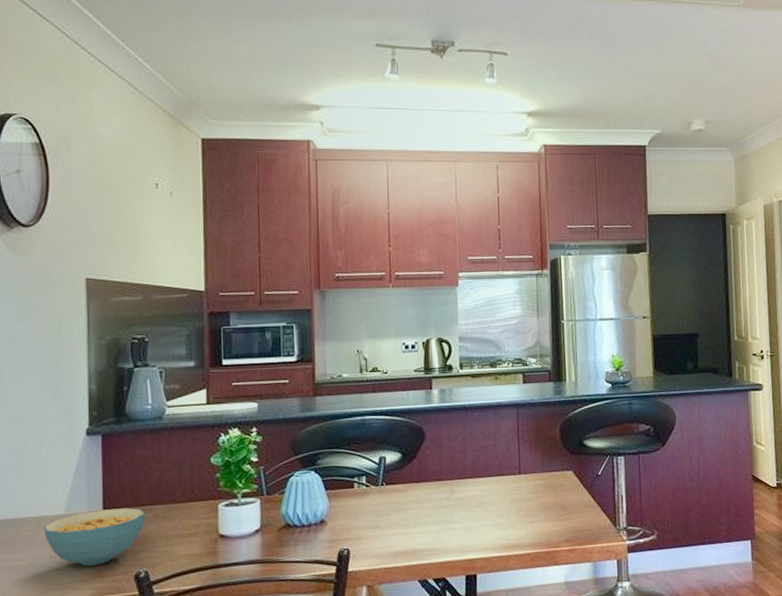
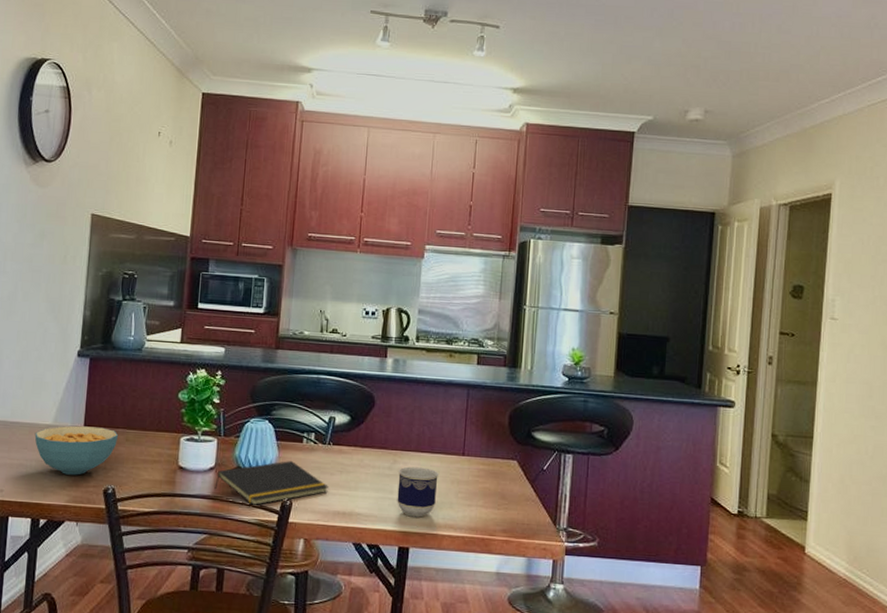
notepad: none [262,508,386,562] -> present [214,461,328,506]
cup: none [457,492,498,544] -> present [397,466,438,518]

